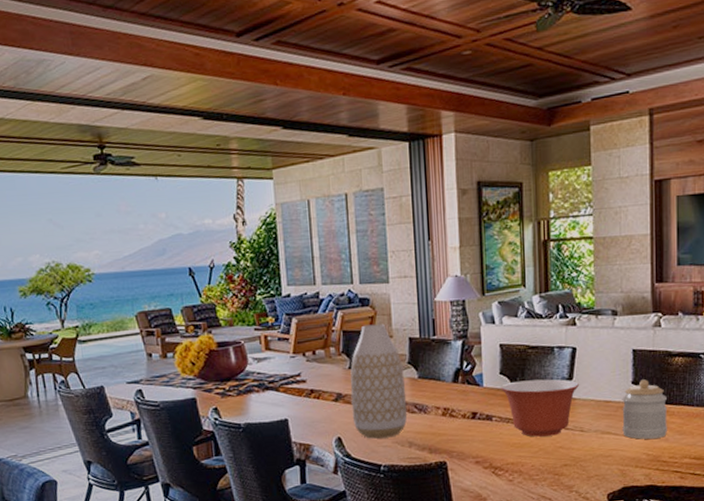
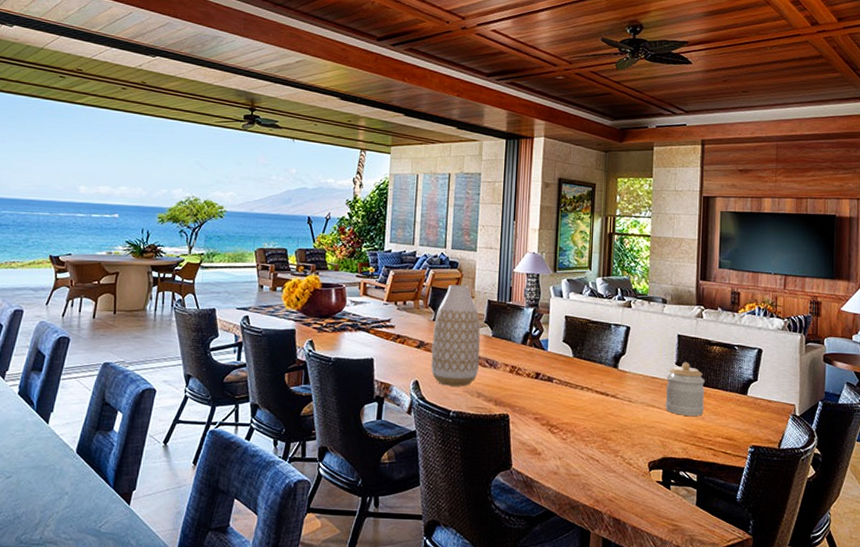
mixing bowl: present [500,379,580,437] -> none [562,350,631,403]

